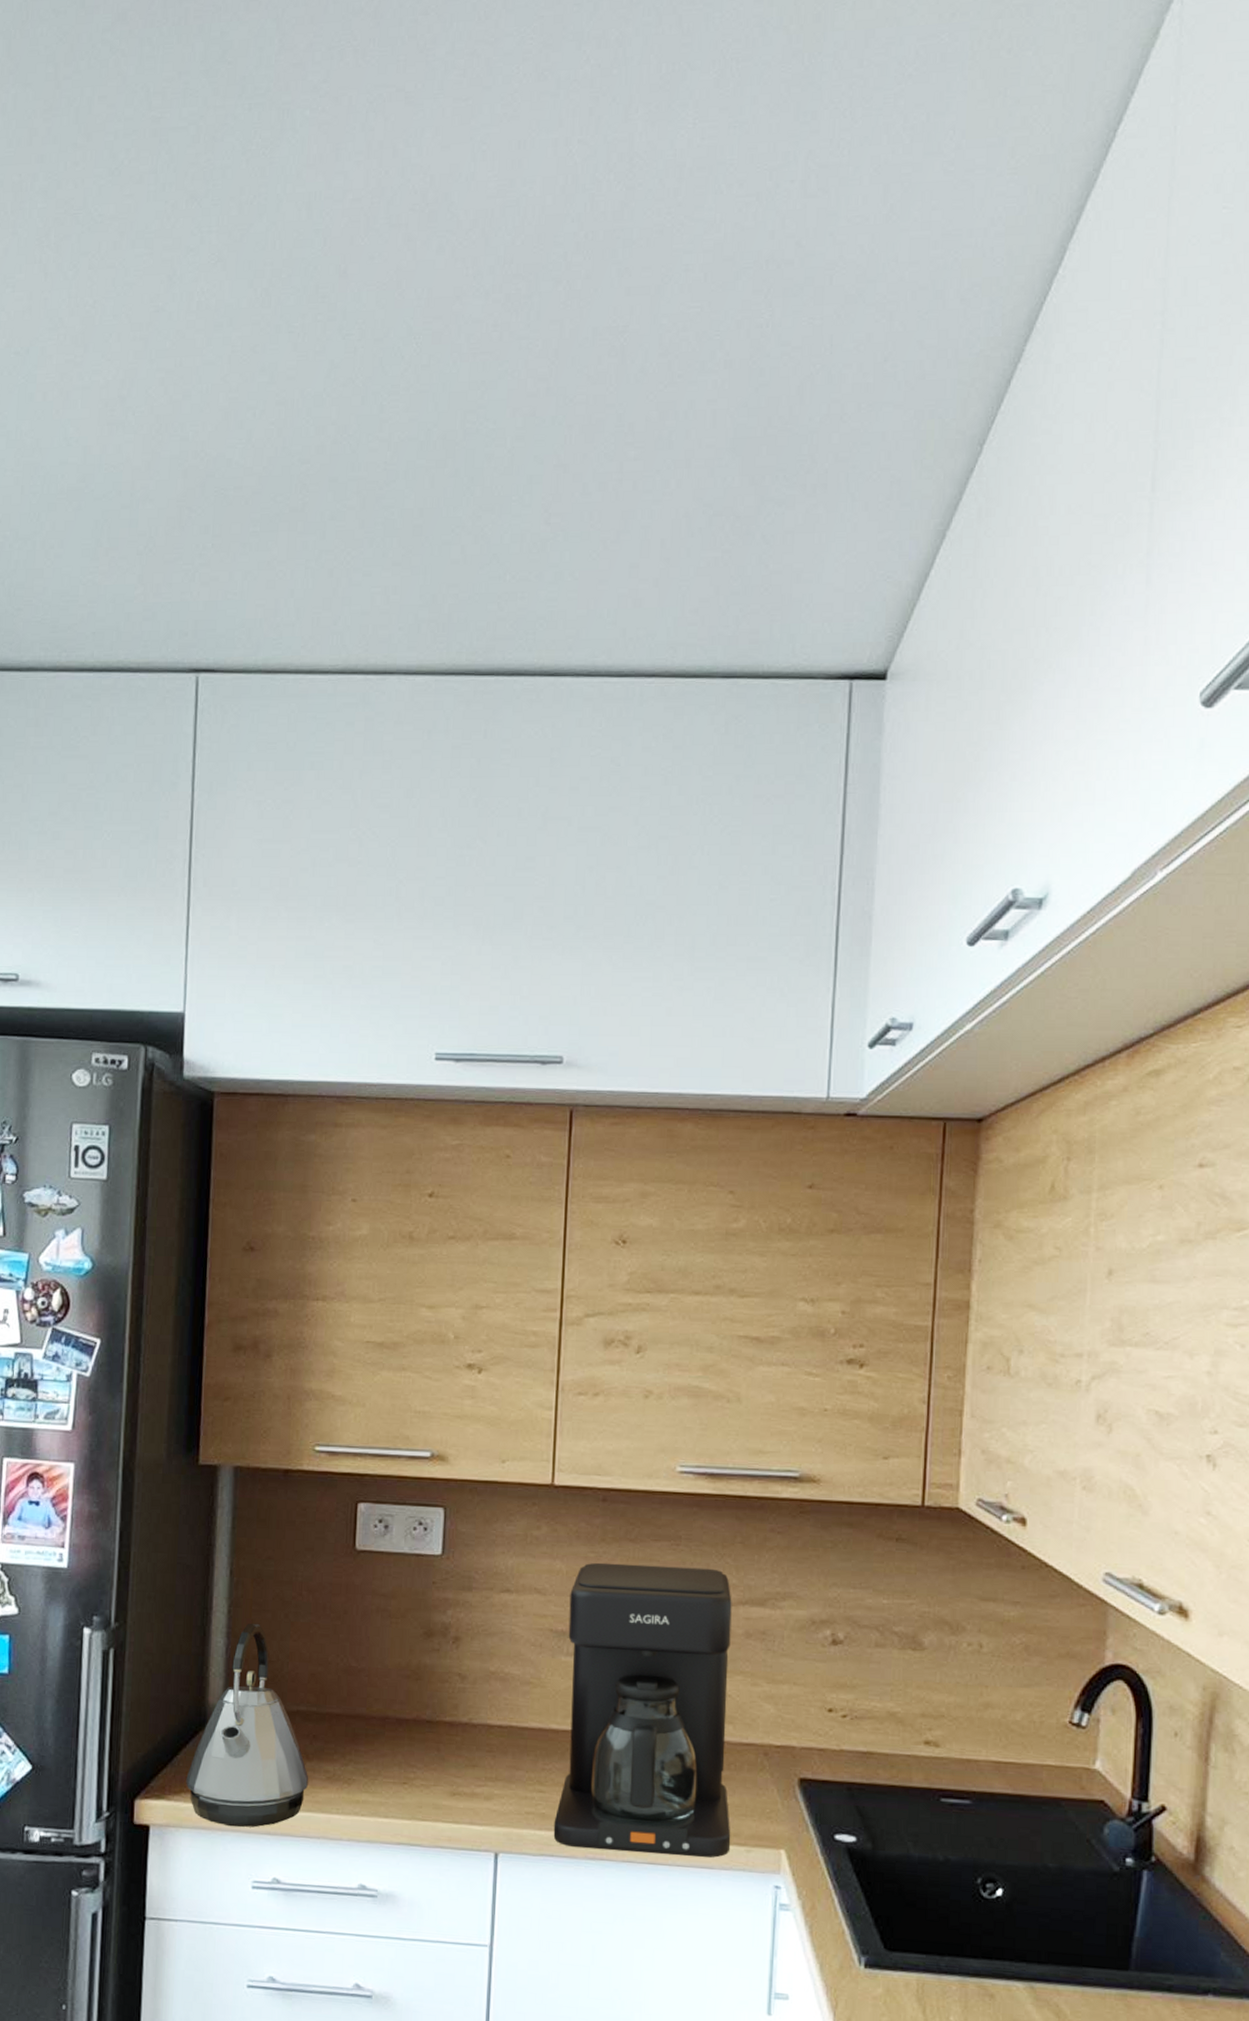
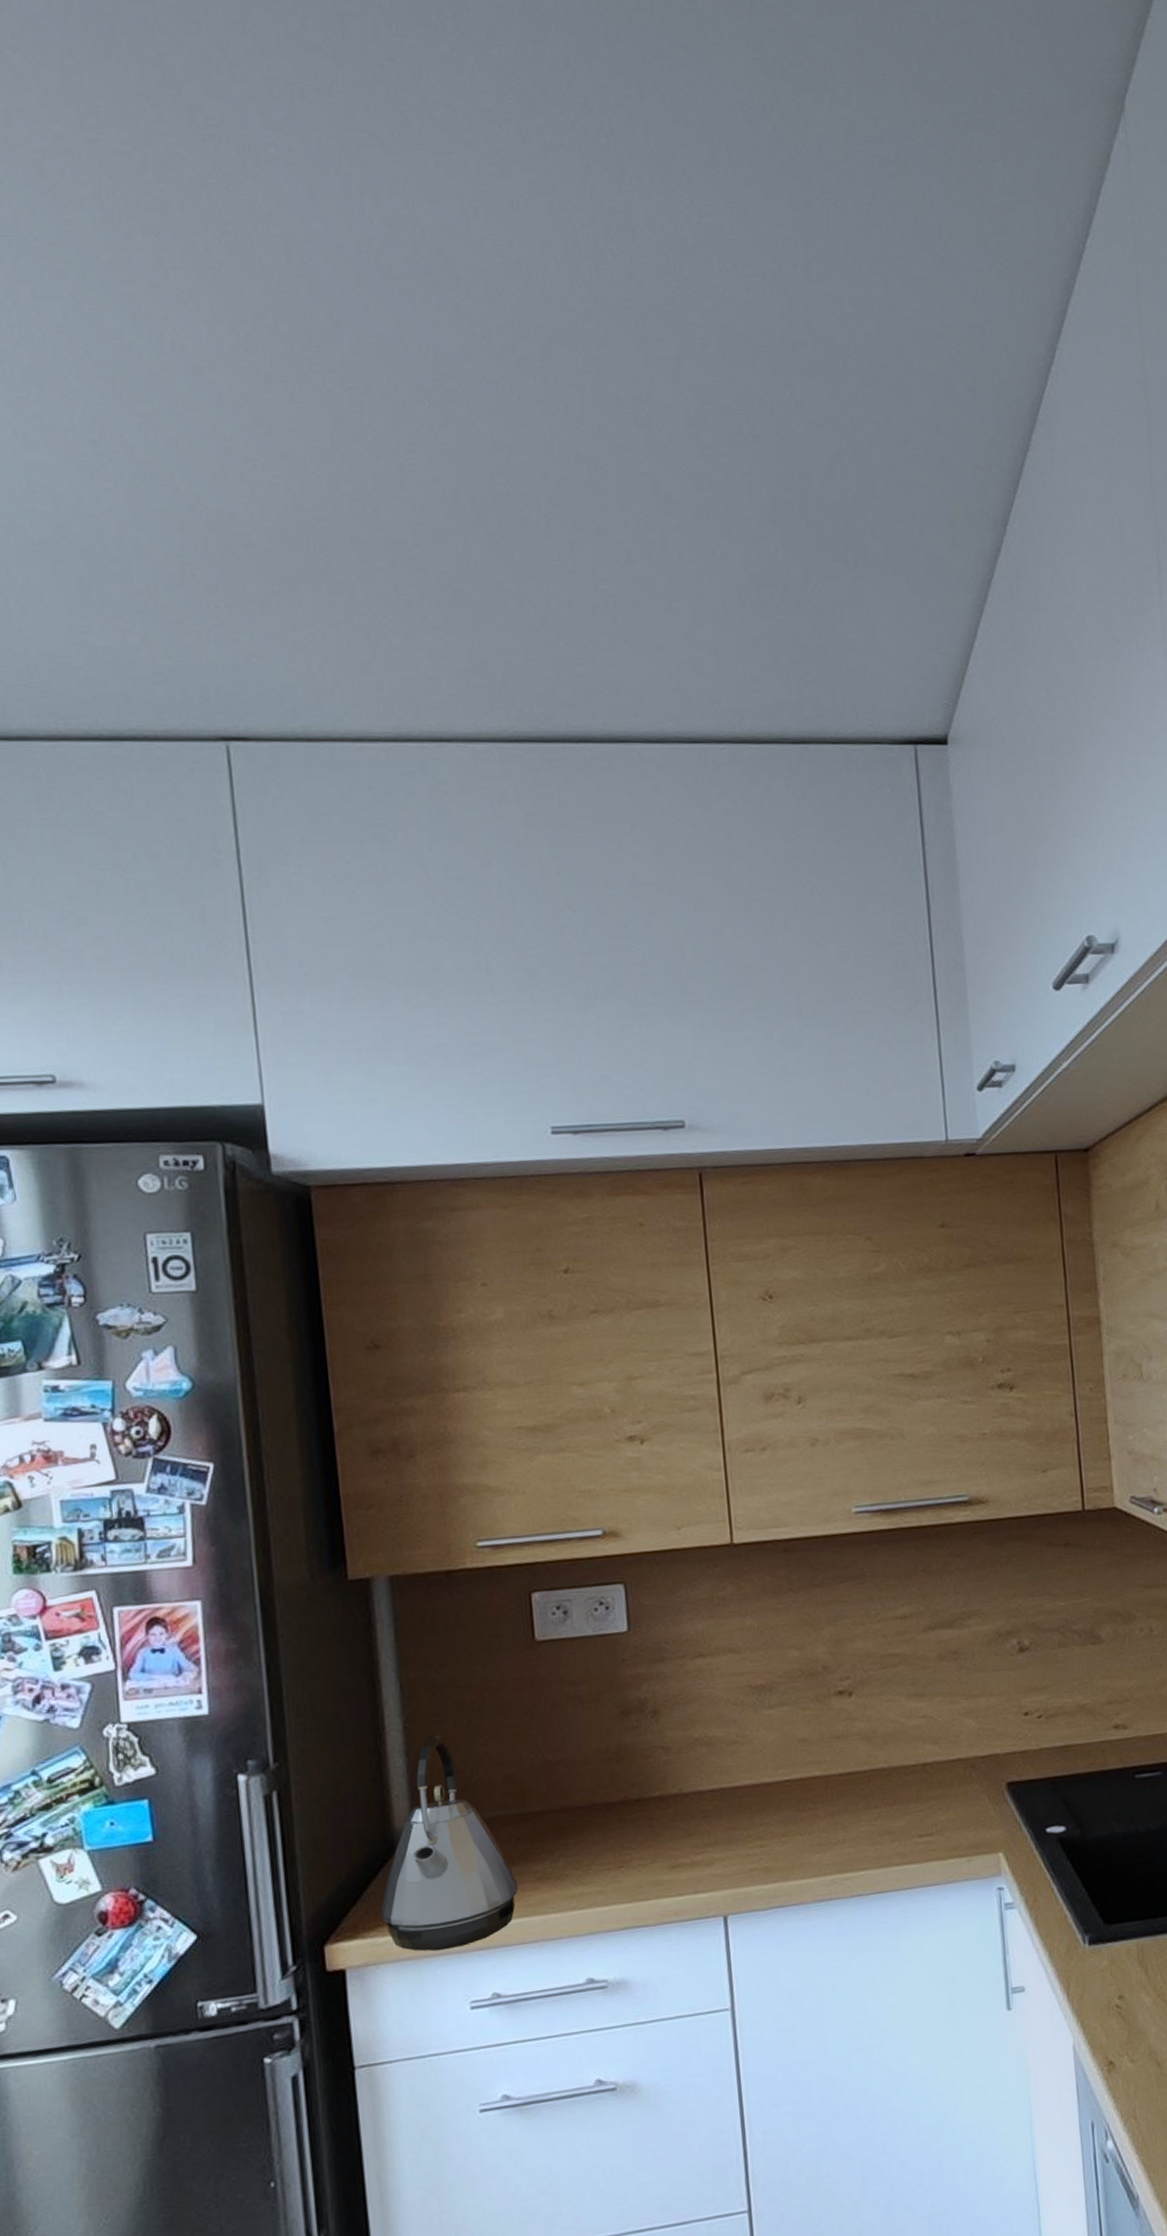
coffee maker: present [553,1562,732,1858] -> none [764,1600,952,1894]

